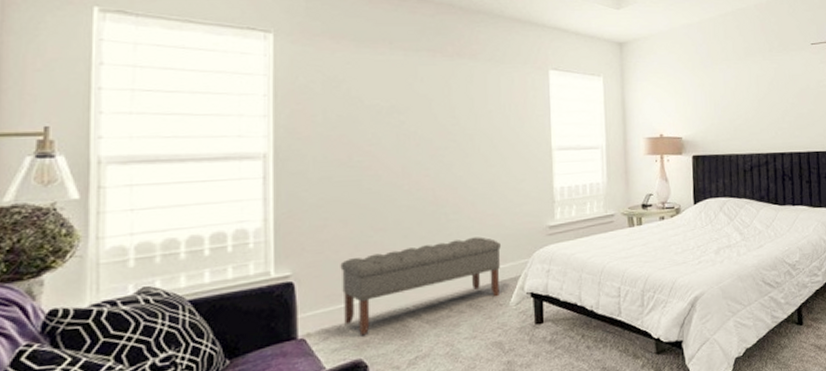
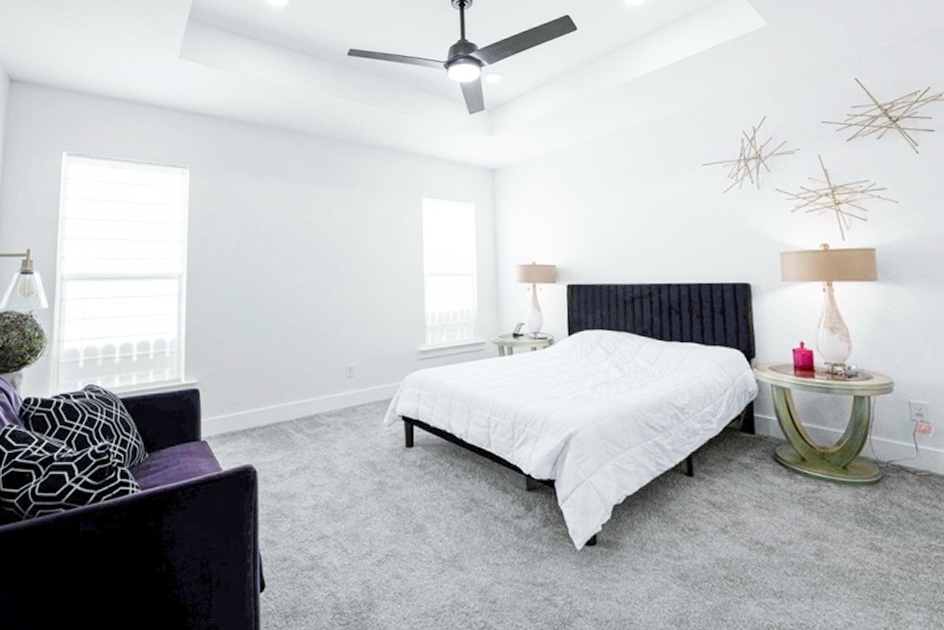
bench: present [340,237,501,336] -> none [236,358,375,443]

